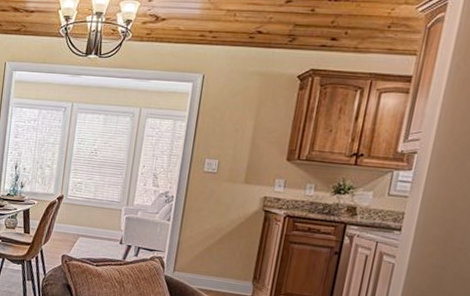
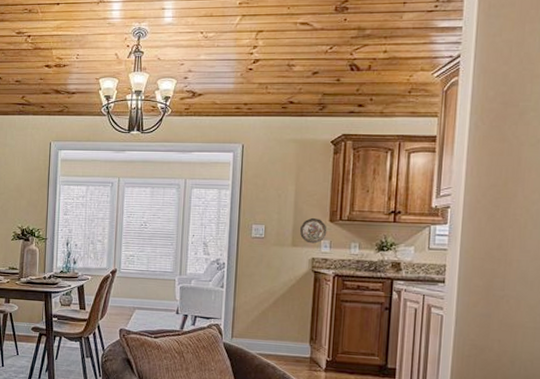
decorative plate: none [254,155,283,182] -> present [299,217,327,244]

